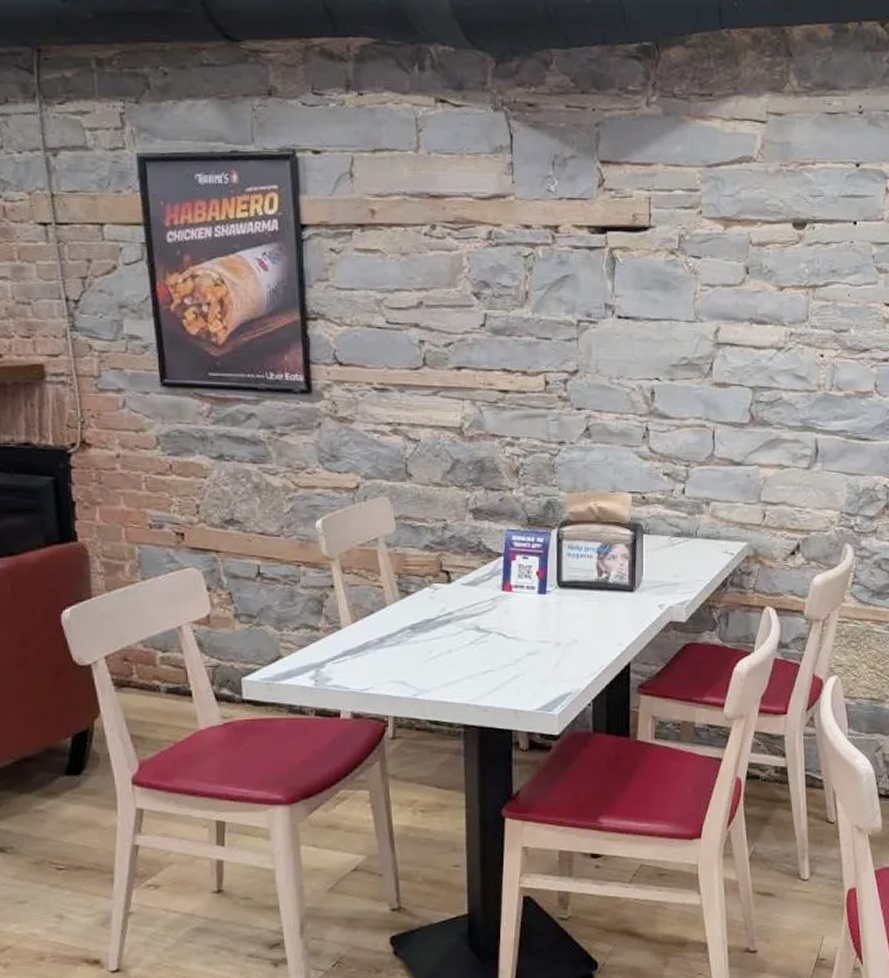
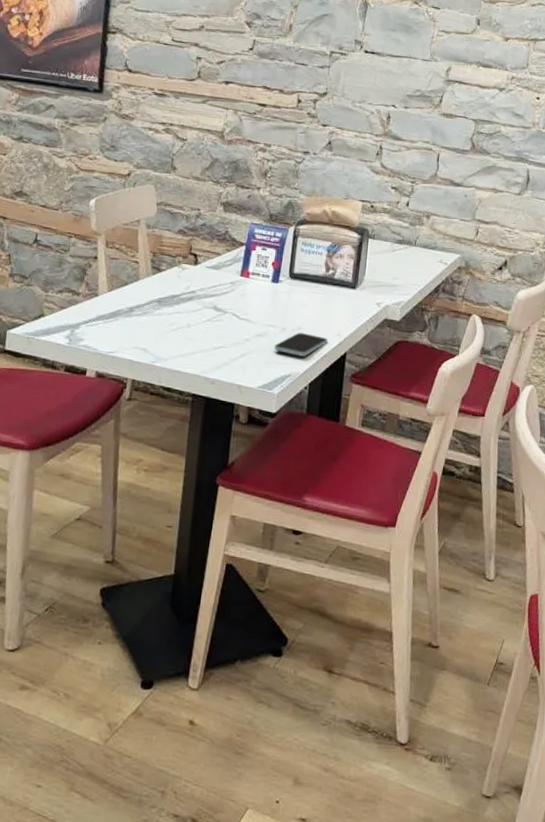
smartphone: none [549,646,608,671] -> present [274,332,328,357]

